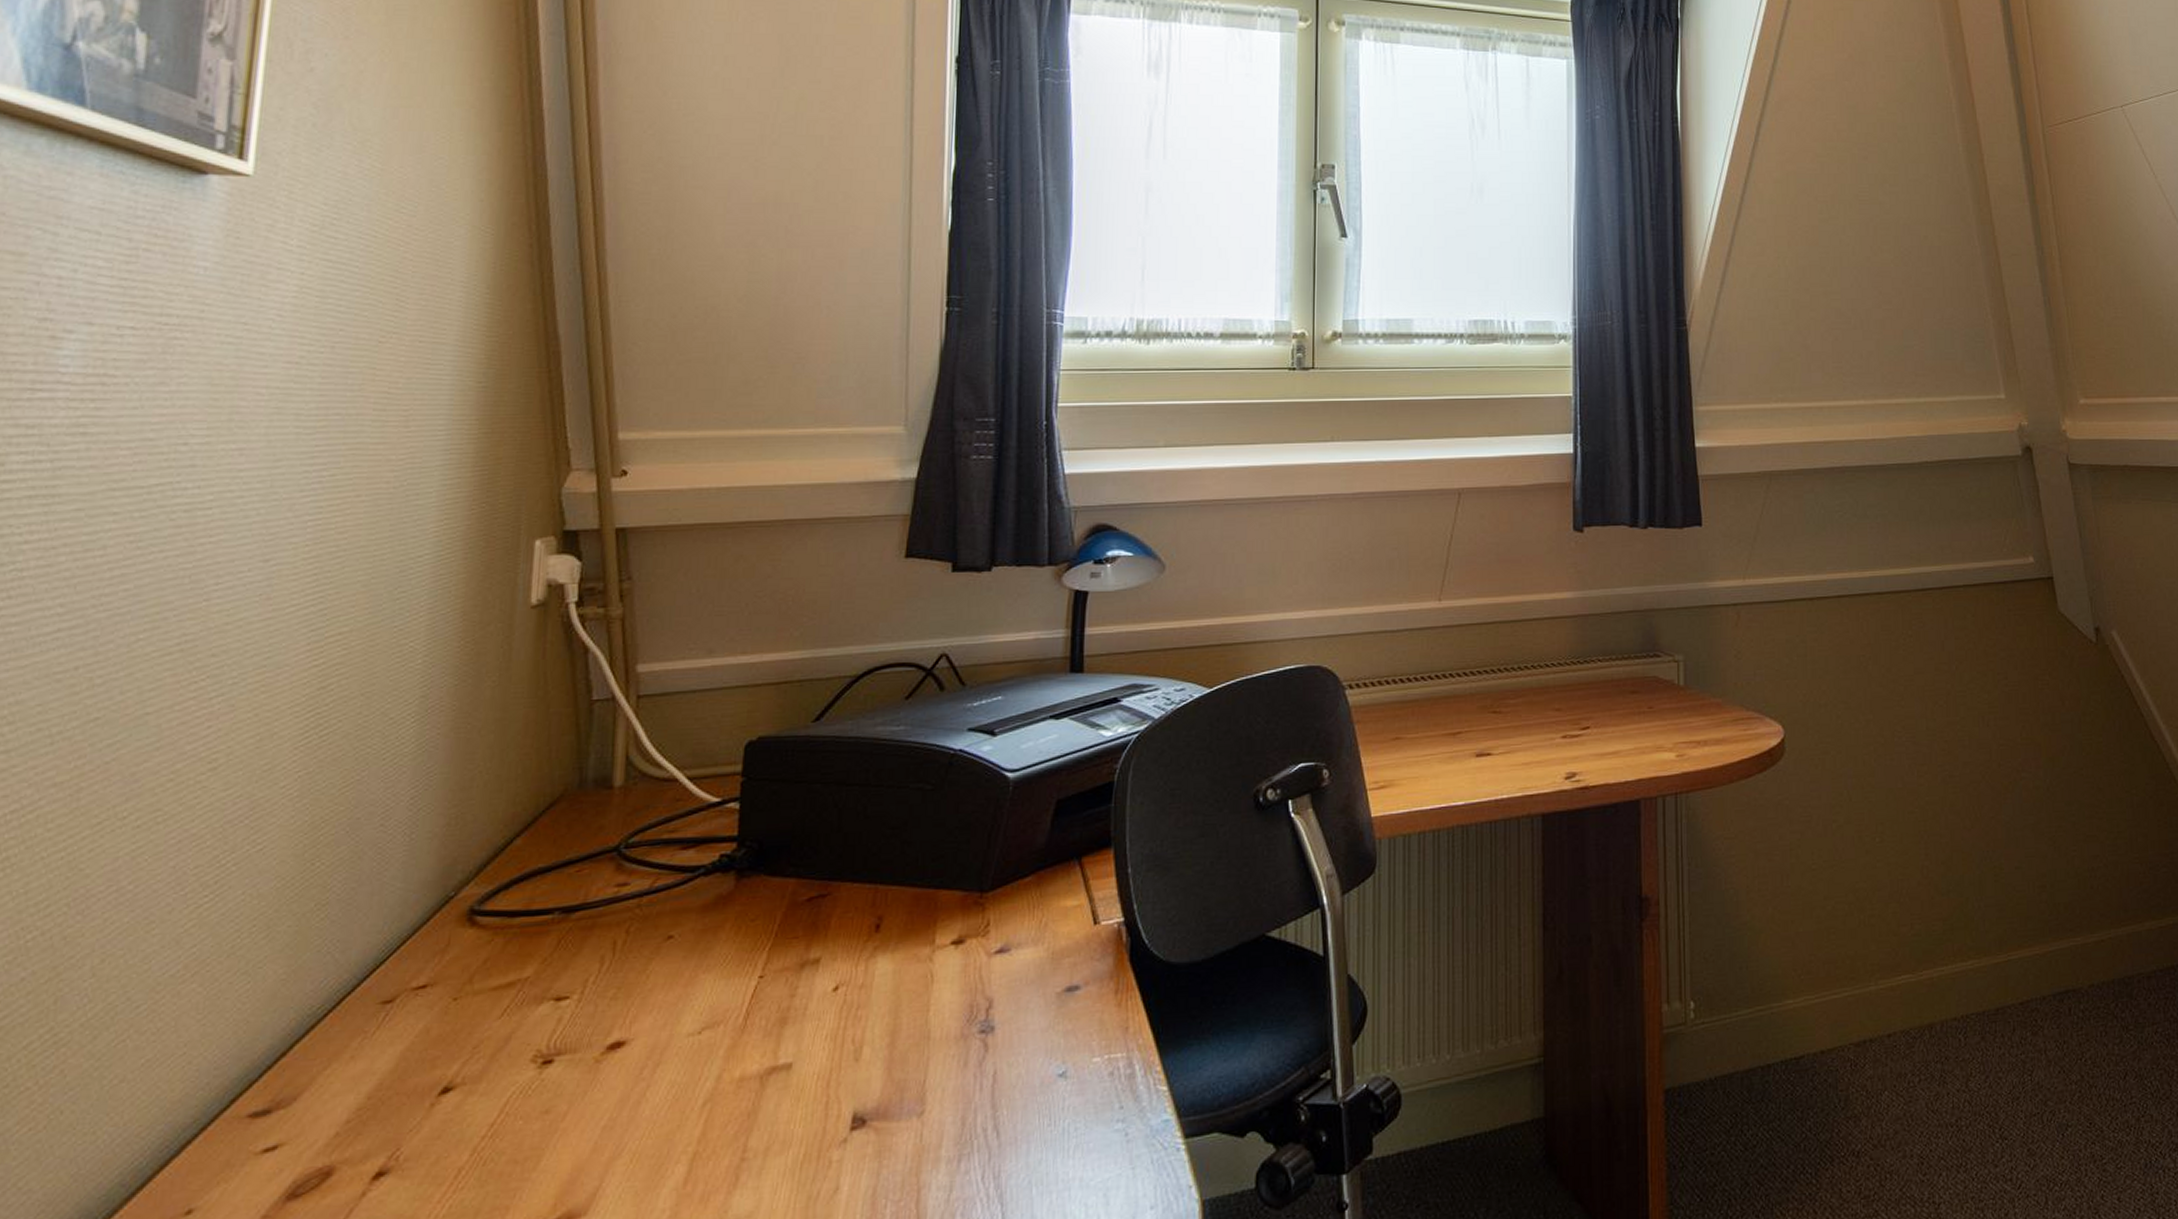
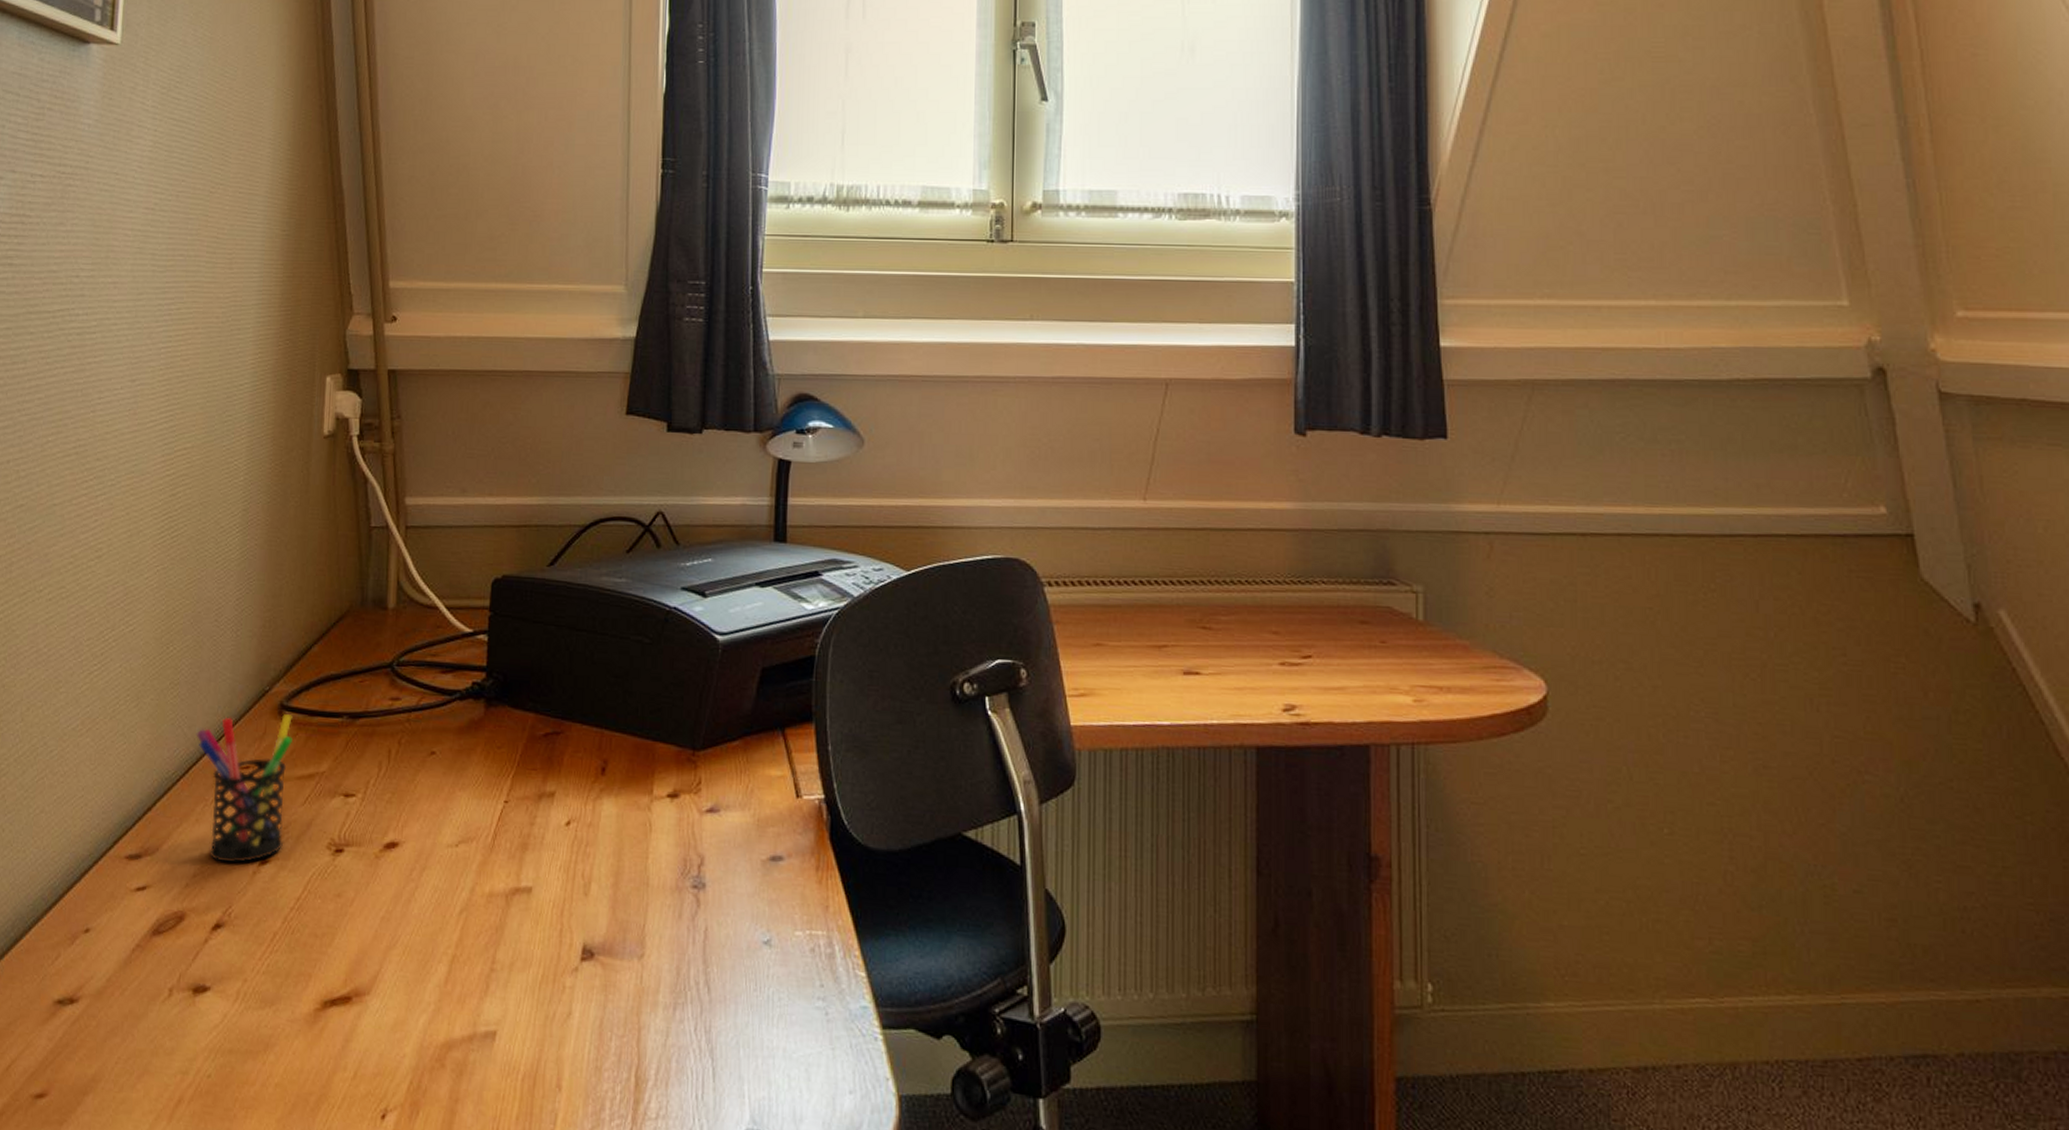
pen holder: none [351,919,486,1099] -> present [196,714,293,863]

